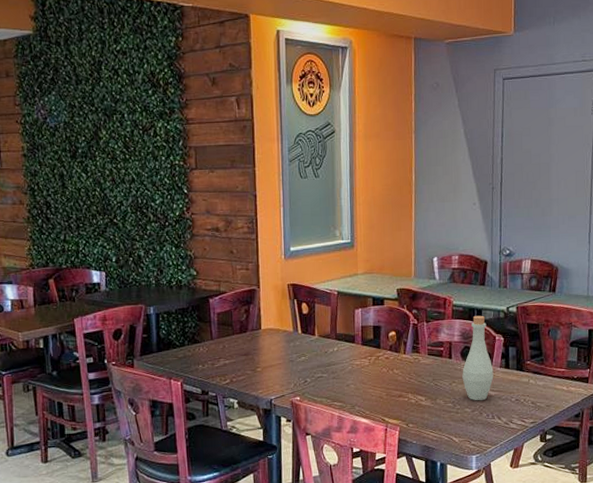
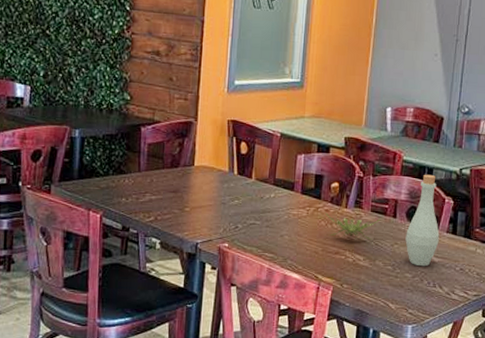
plant: none [386,360,438,381] -> present [325,212,381,240]

